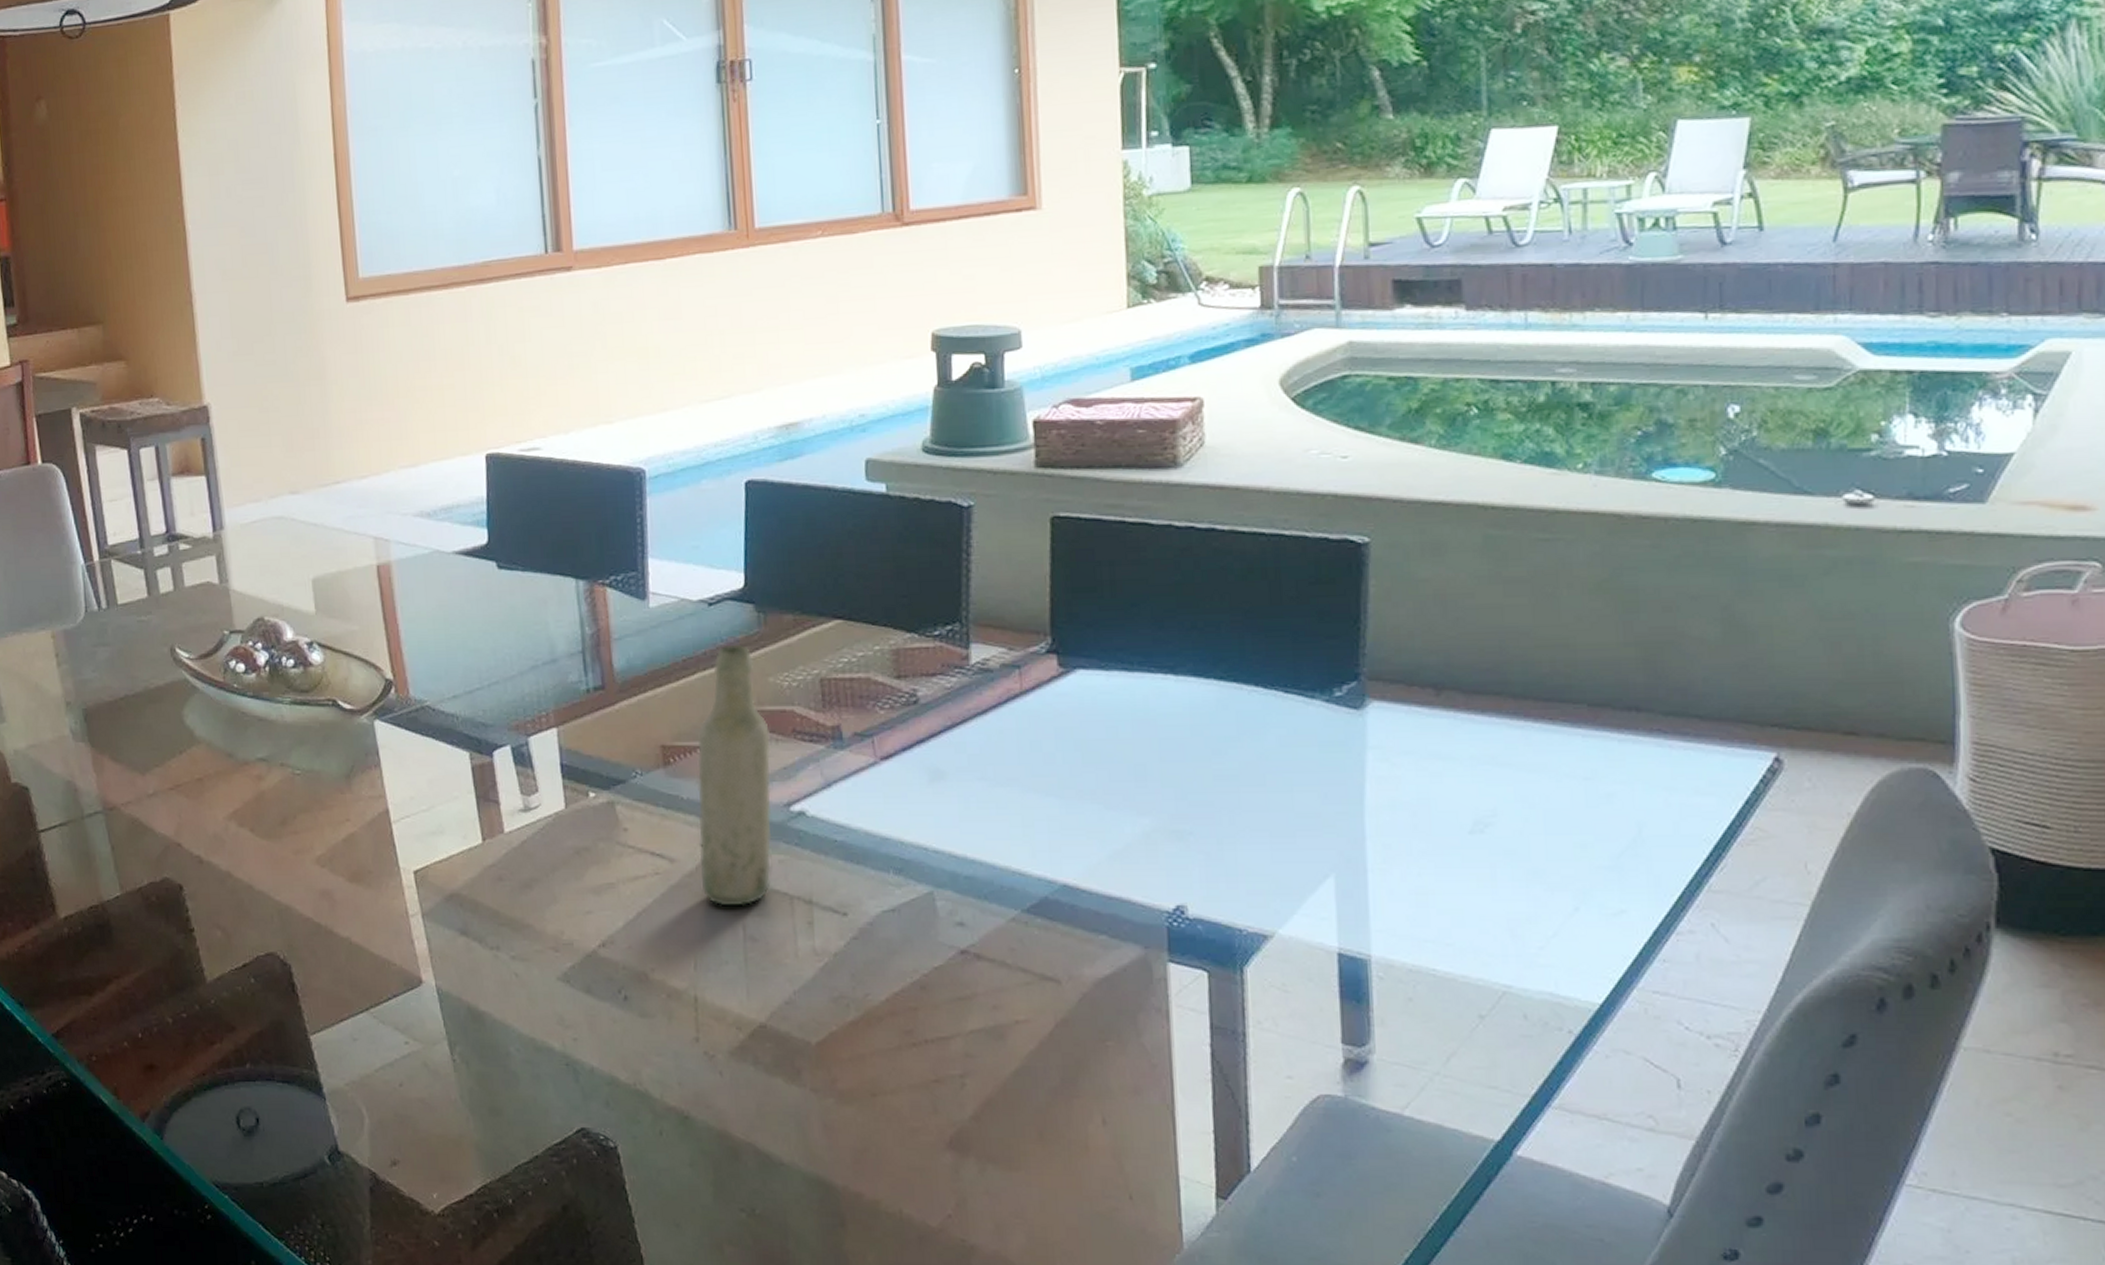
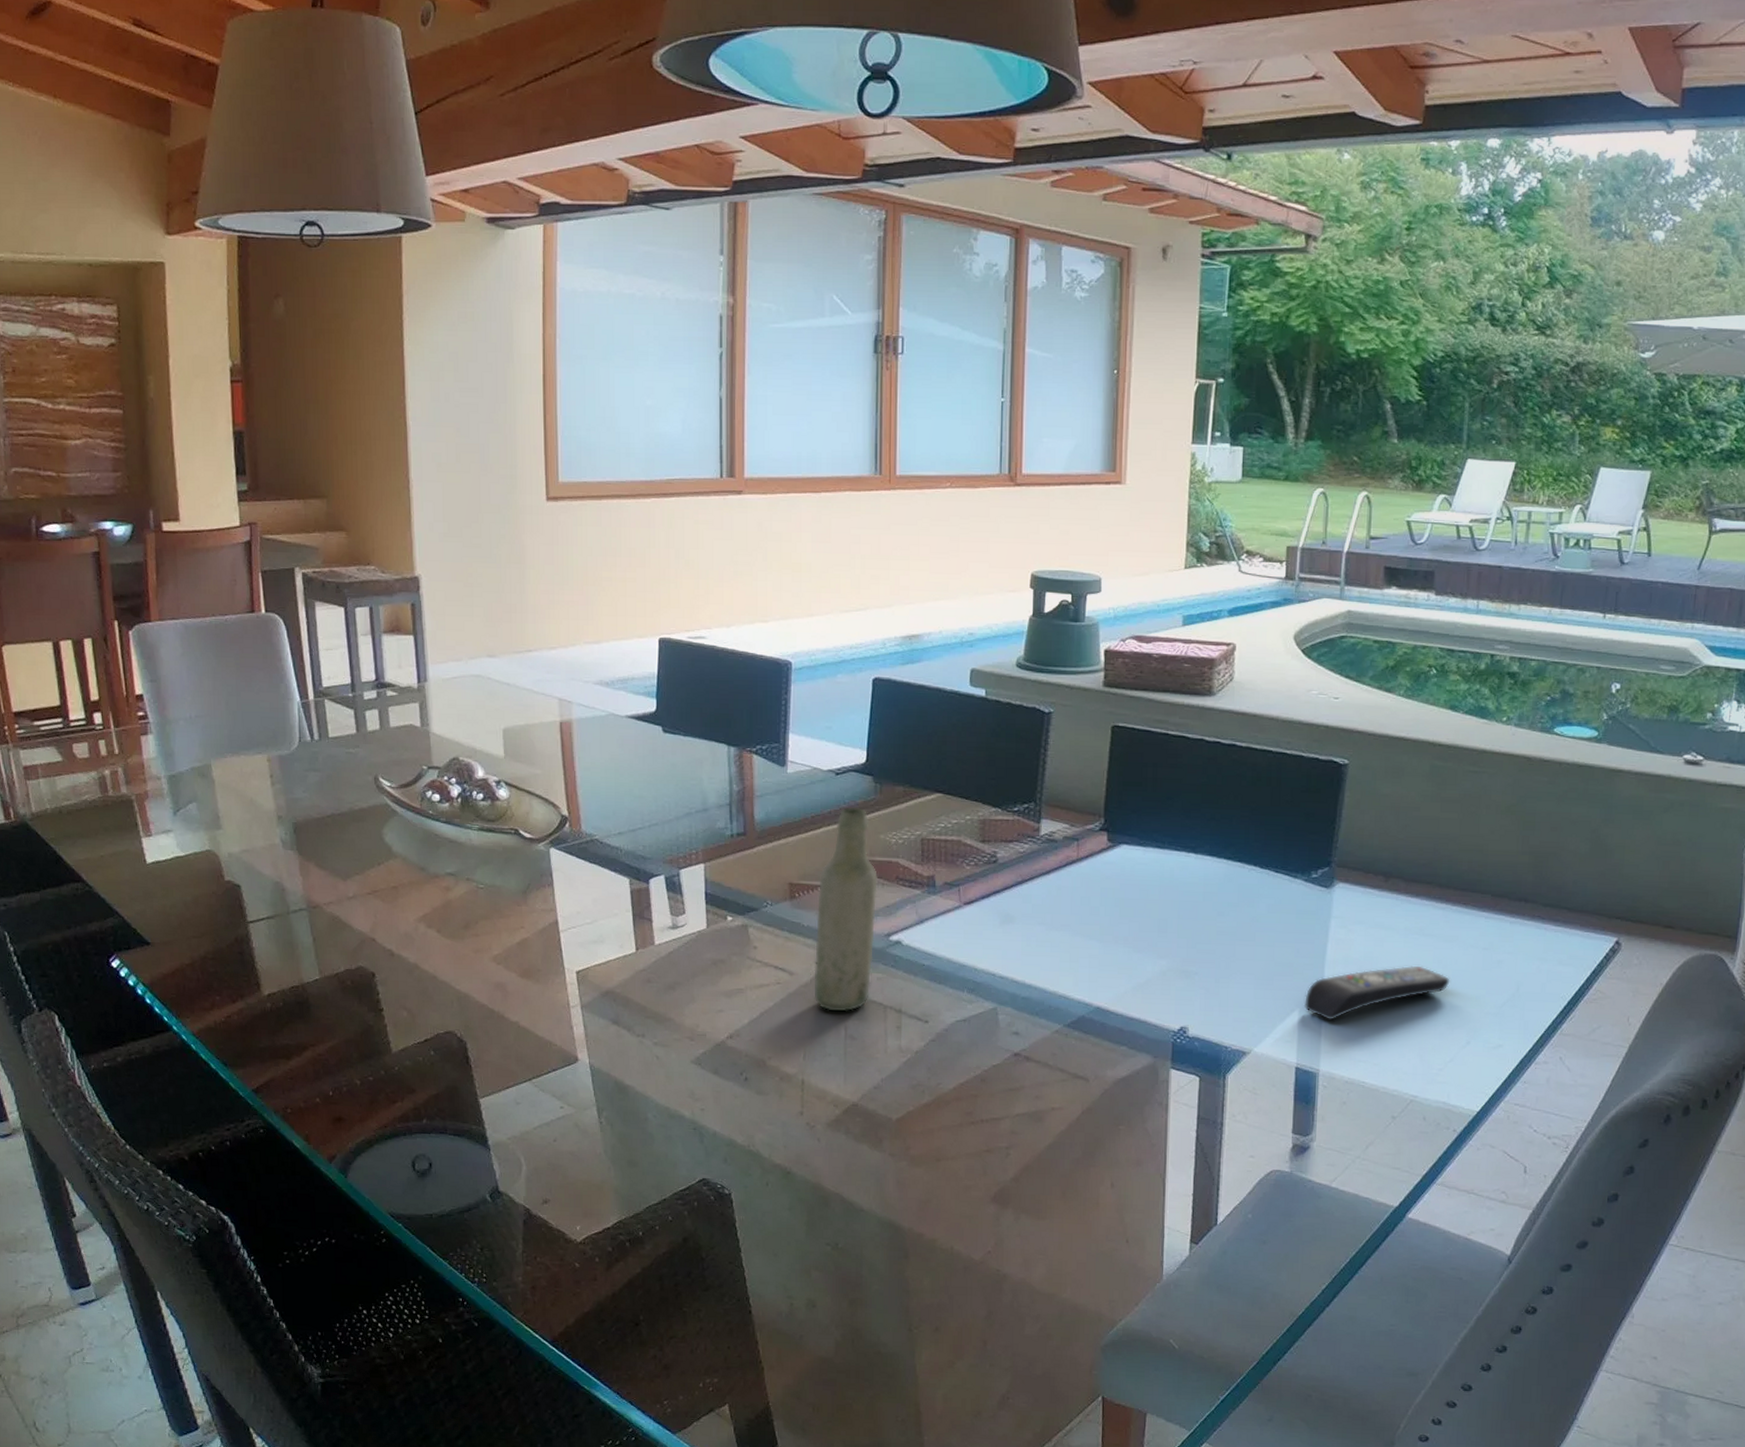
remote control: none [1341,806,1542,887] -> present [1304,965,1450,1021]

